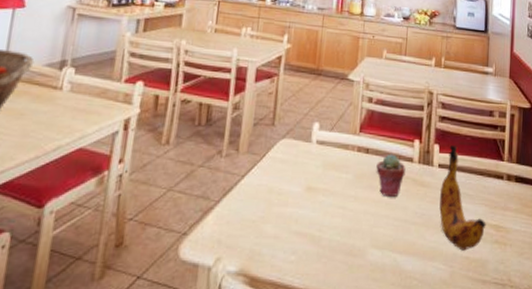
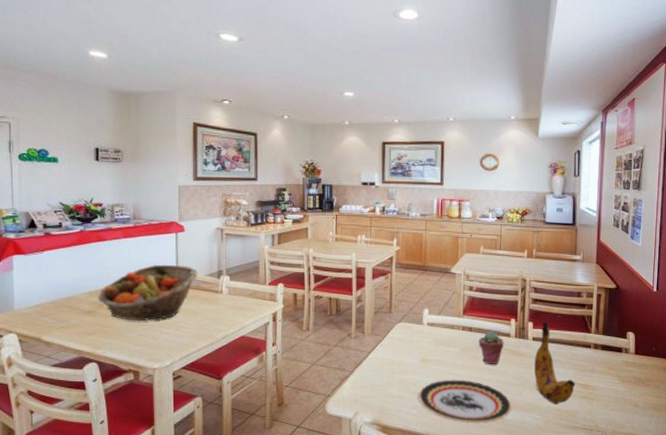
plate: none [299,215,412,275] -> present [418,380,511,424]

